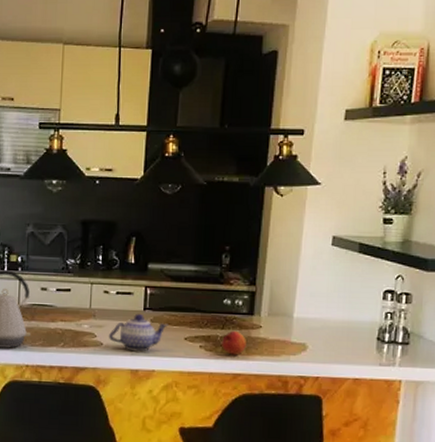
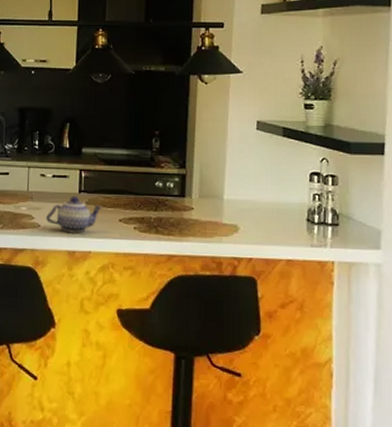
fruit: present [222,330,246,355] -> none [156,212,179,237]

